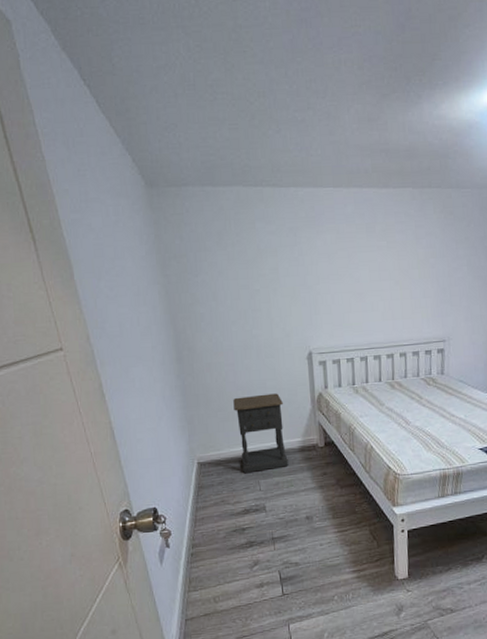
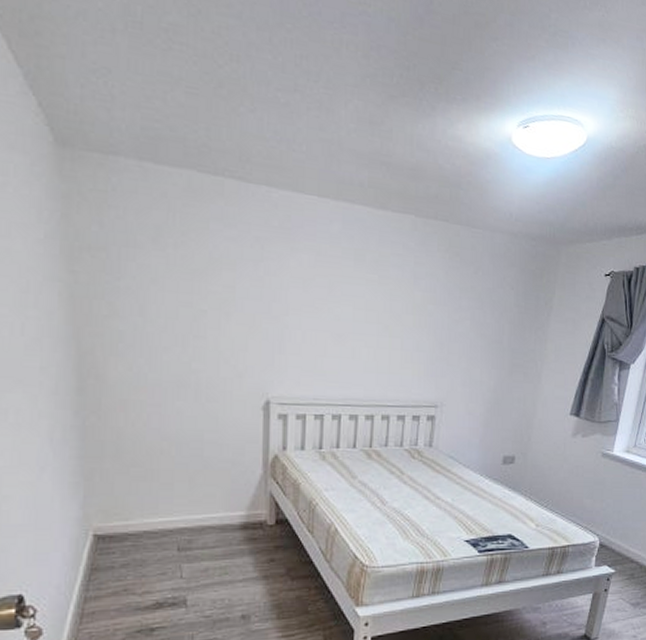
nightstand: present [233,393,288,474] -> none [154,449,224,554]

